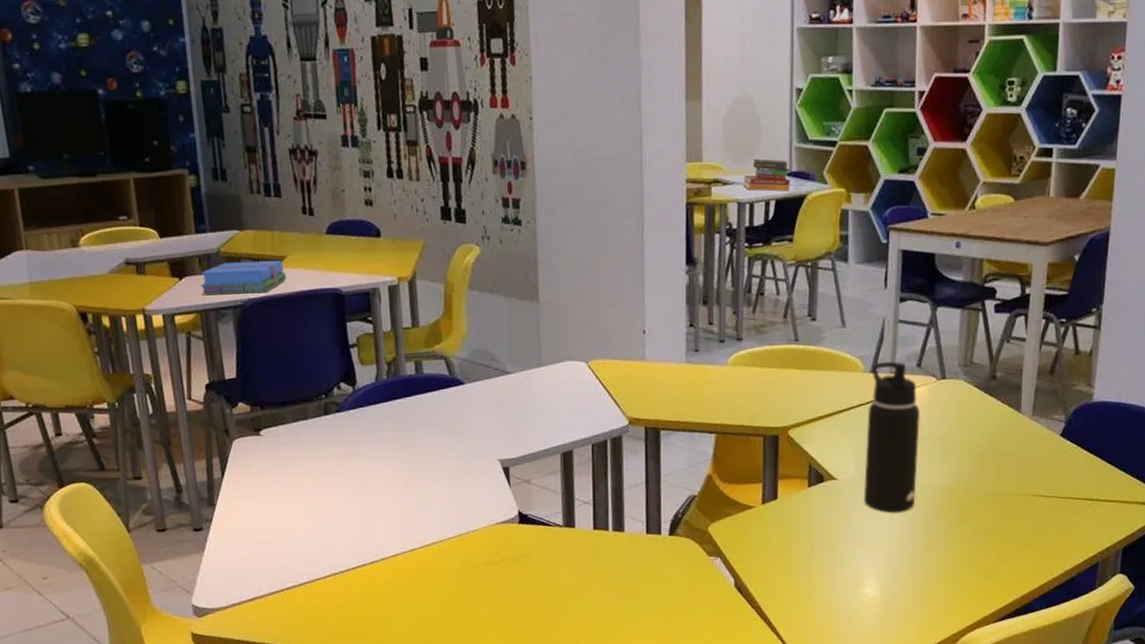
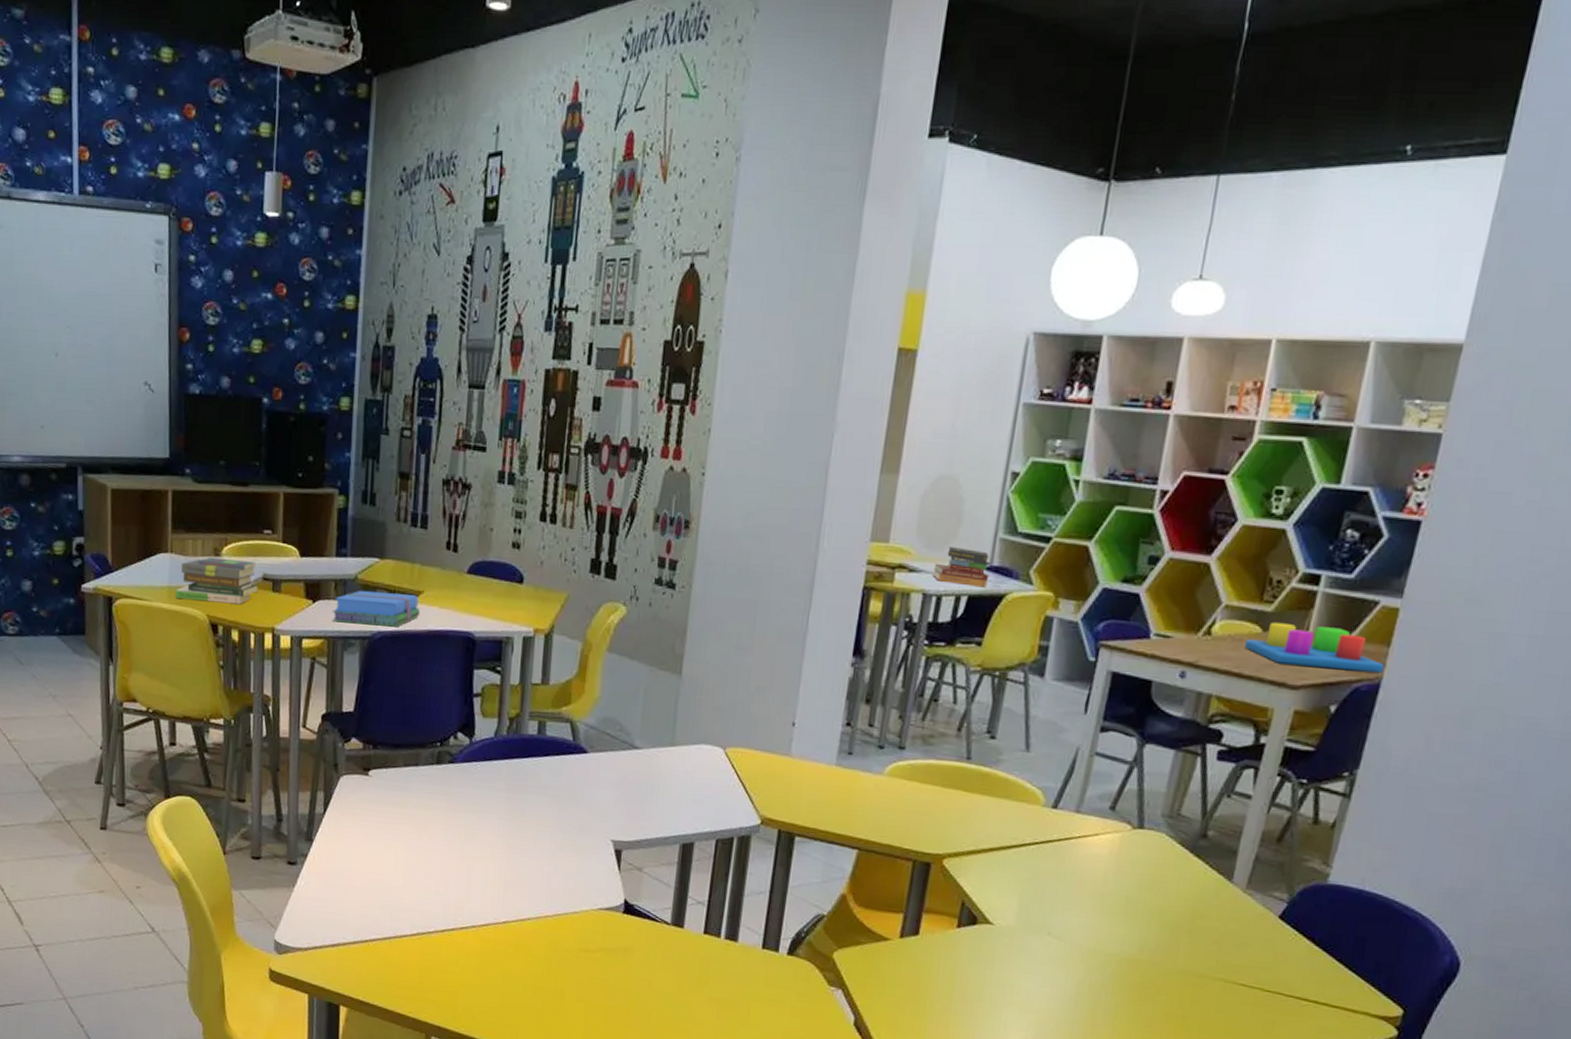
books: none [36,248,122,294] -> present [174,557,258,605]
water bottle: present [863,361,921,512] -> none [1021,796,1106,974]
toy blocks: none [1002,190,1110,226] -> present [1244,621,1384,673]

